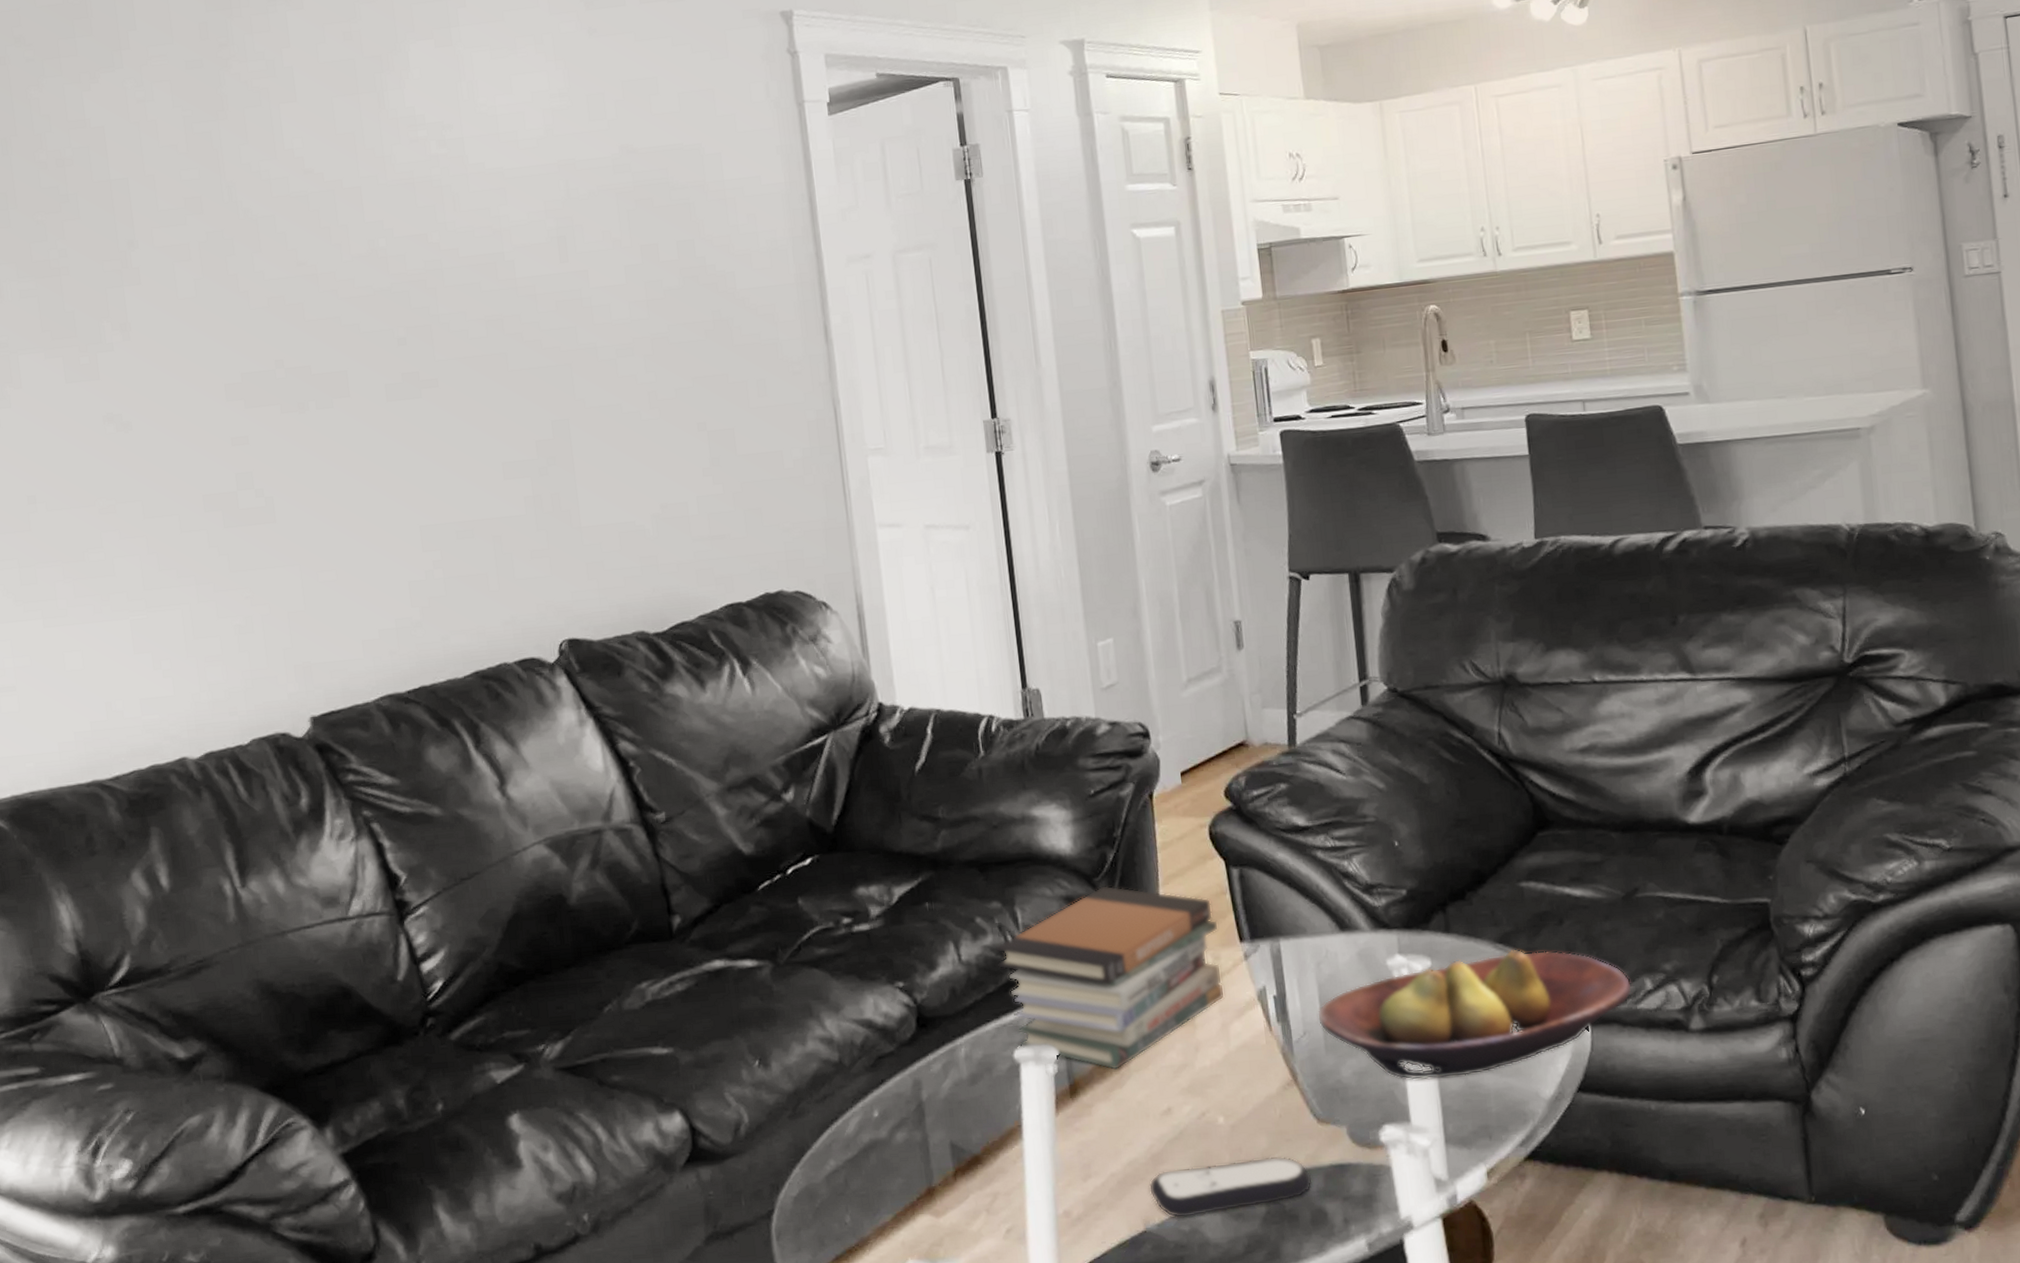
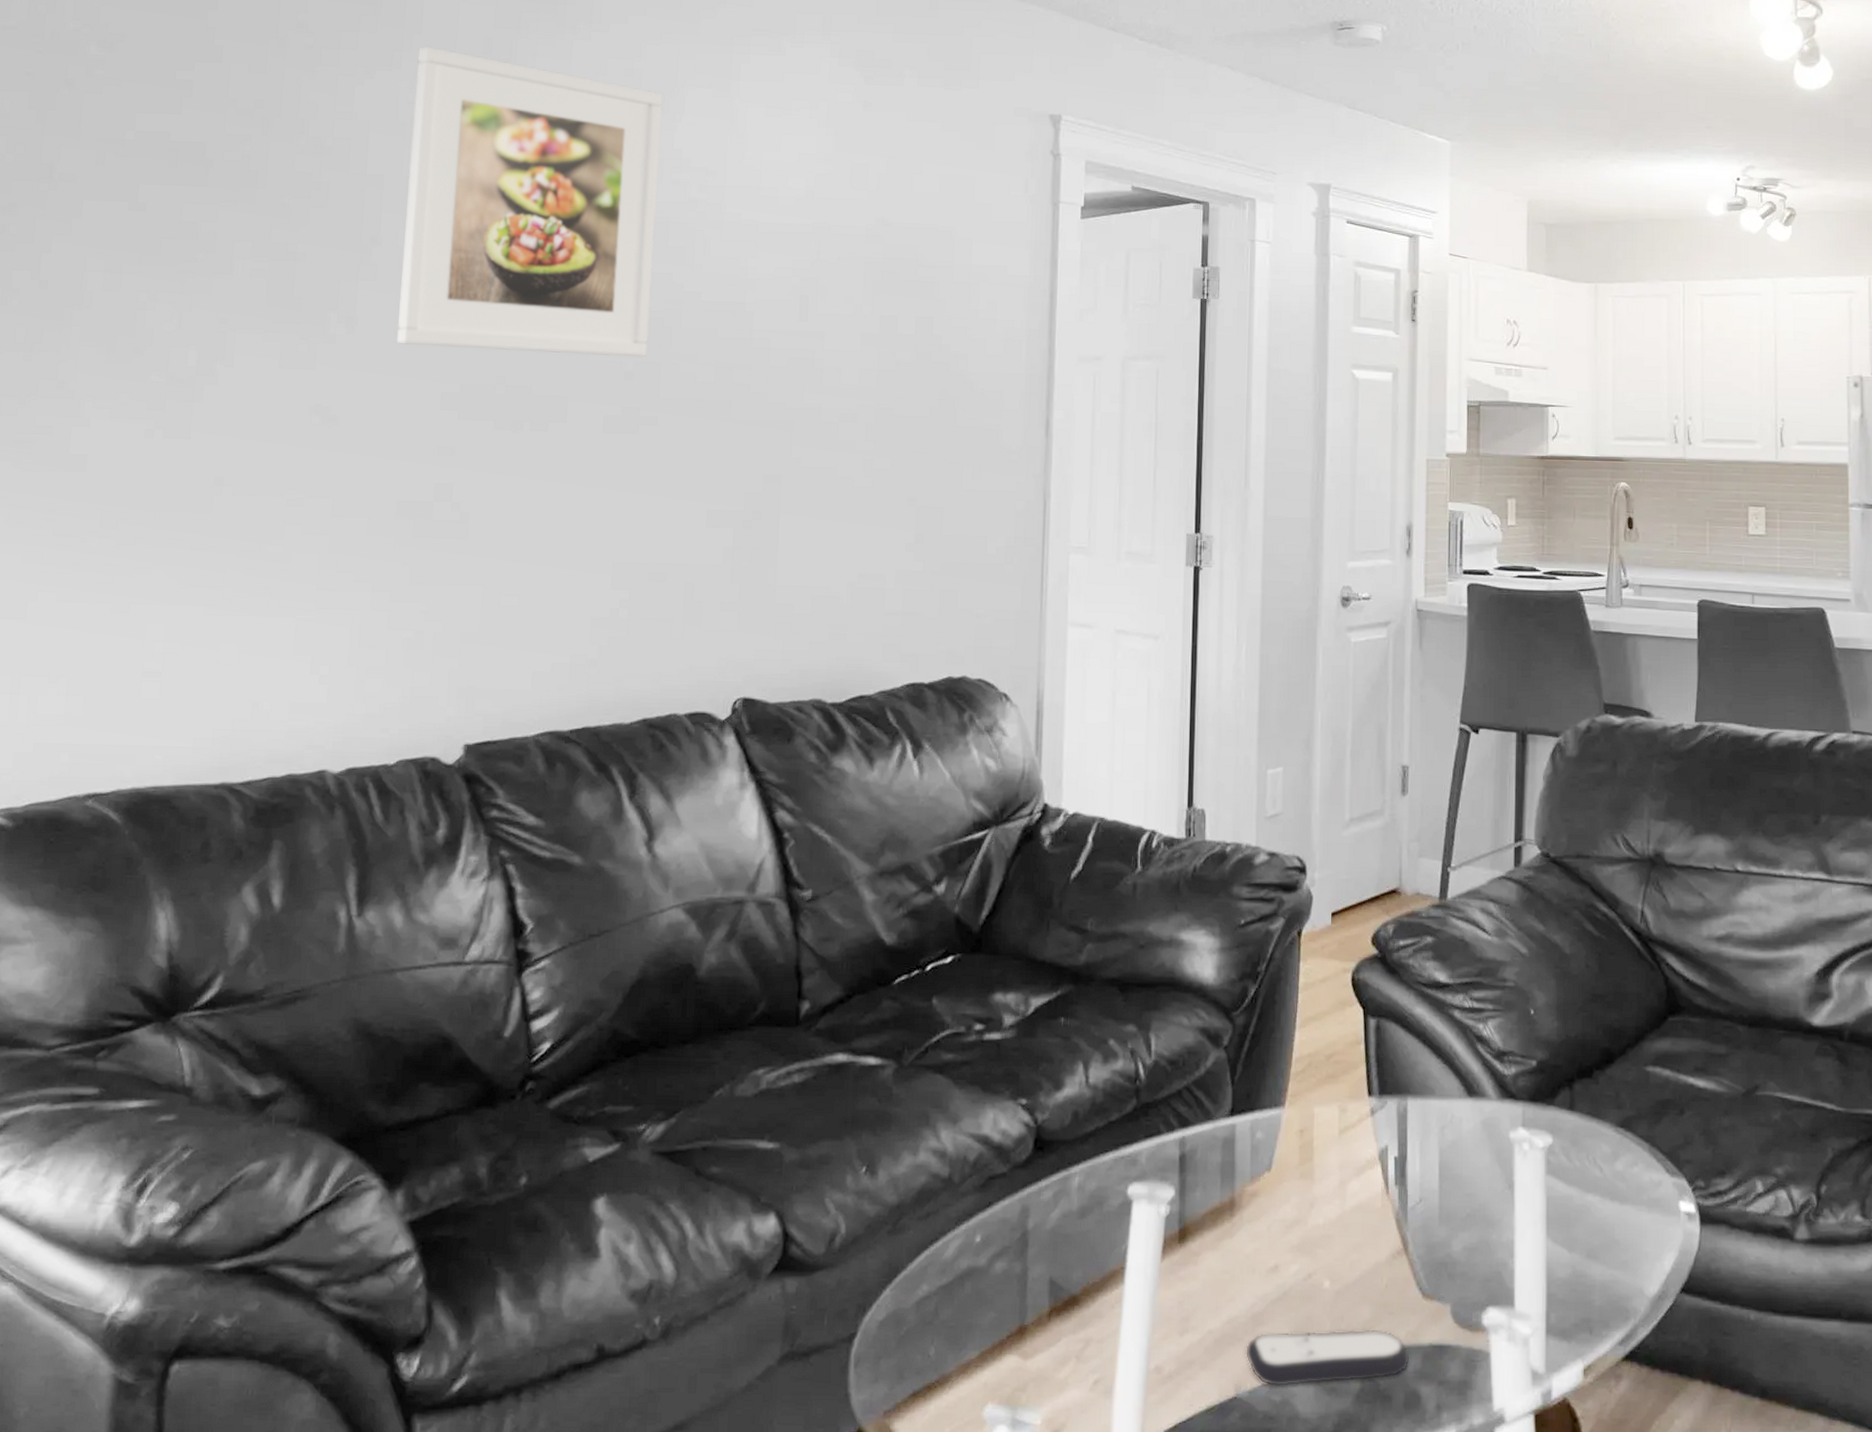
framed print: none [136,40,416,343] -> present [397,46,663,357]
book stack: present [996,885,1225,1070] -> none [1125,1021,1348,1218]
fruit bowl: present [1317,949,1633,1081] -> none [1435,1135,1744,1264]

